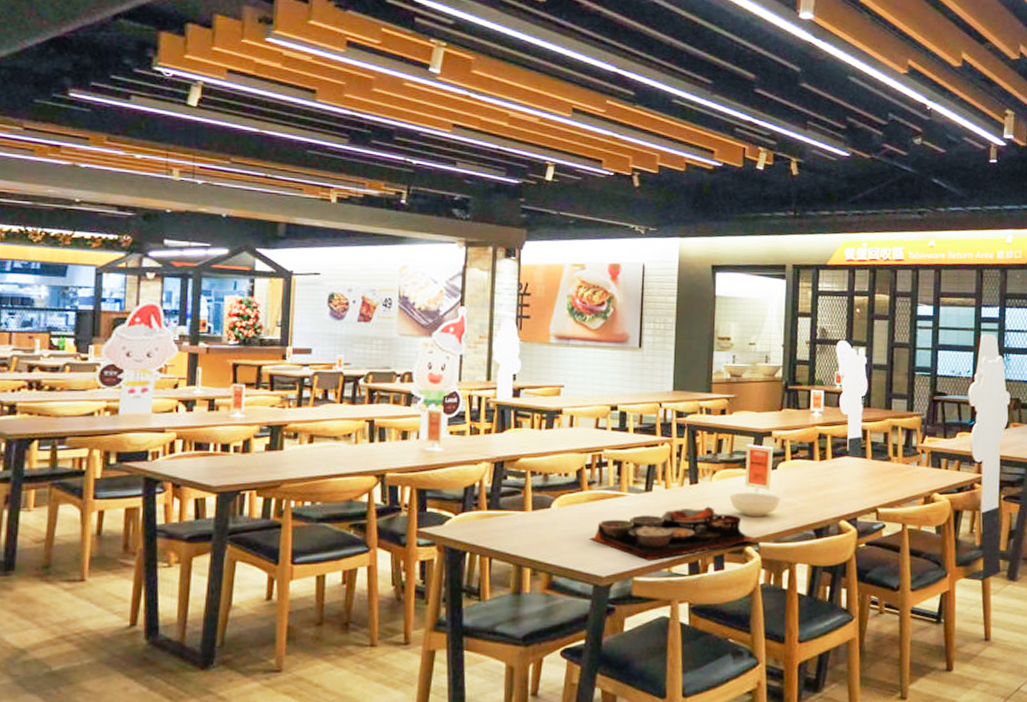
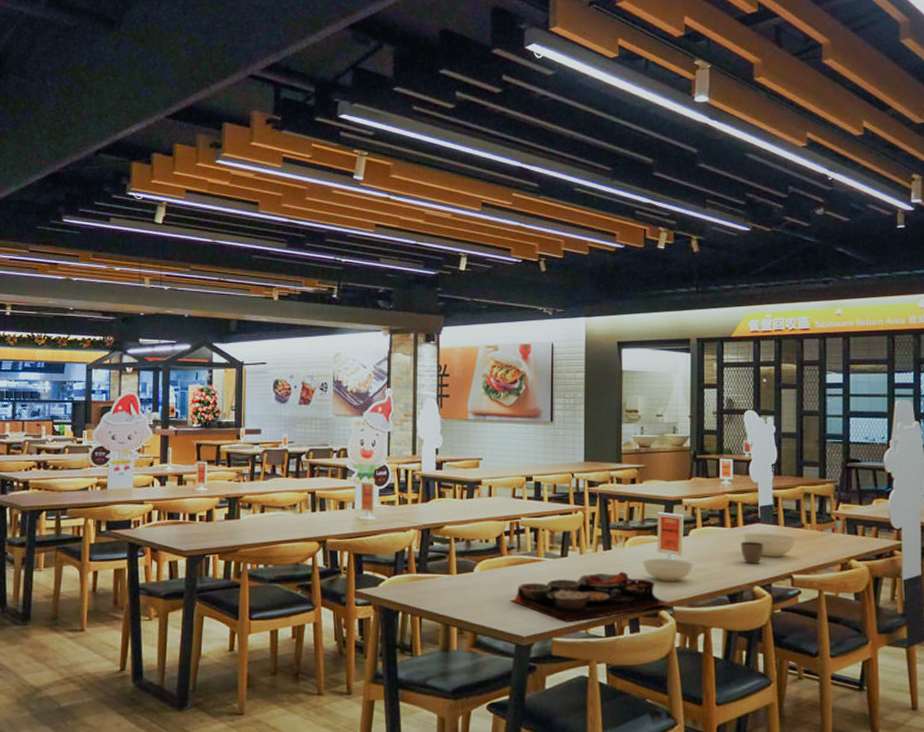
cup: none [828,474,852,498] -> present [740,541,764,564]
bowl: none [832,466,882,491] -> present [744,533,795,557]

